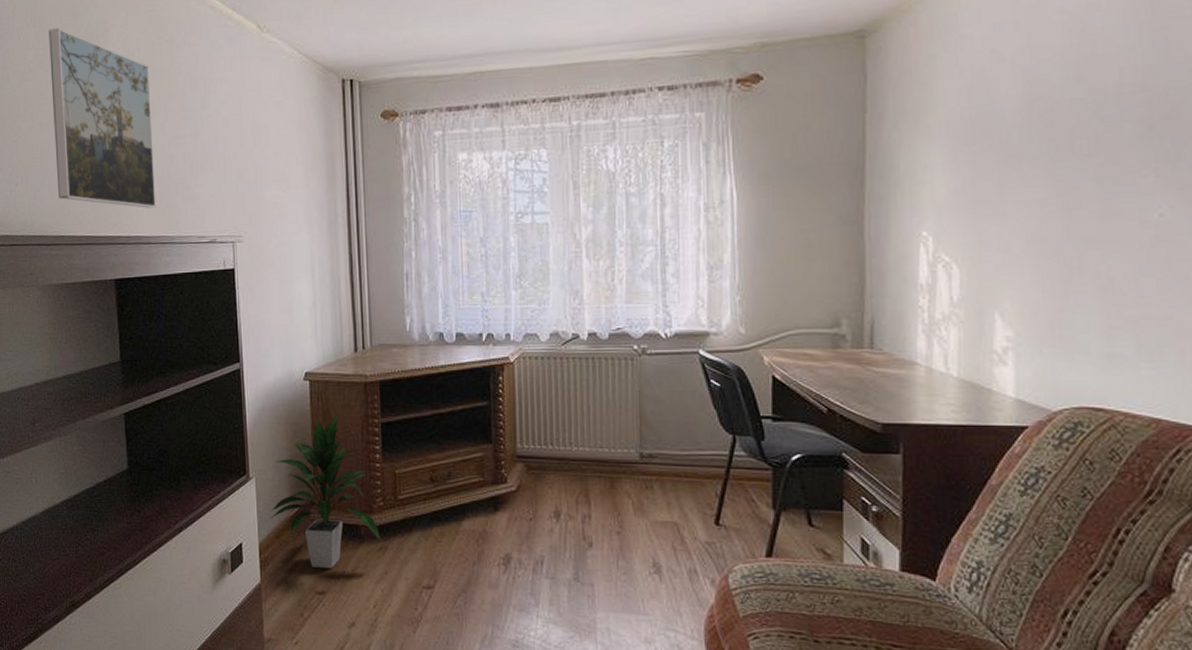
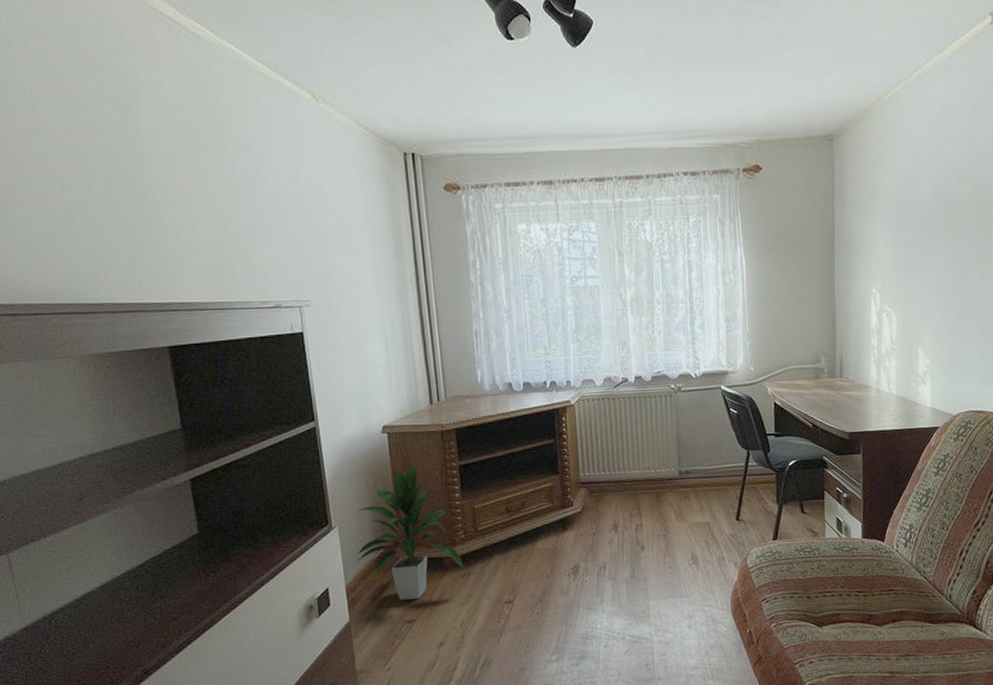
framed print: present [48,28,157,208] -> none [63,81,212,274]

